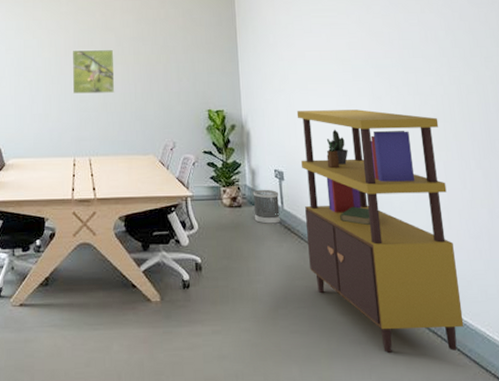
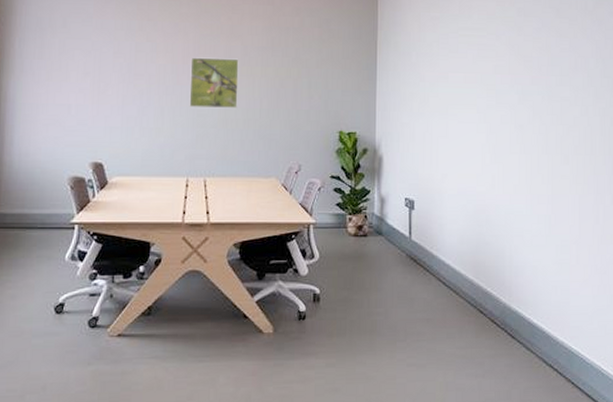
wastebasket: present [252,189,280,224] -> none [379,218,407,255]
bookcase: present [296,109,464,353] -> none [433,137,581,386]

